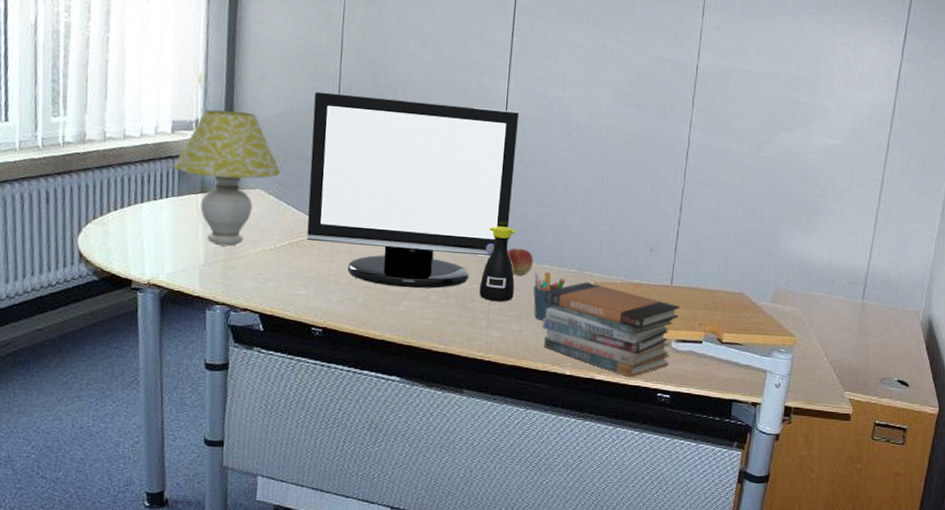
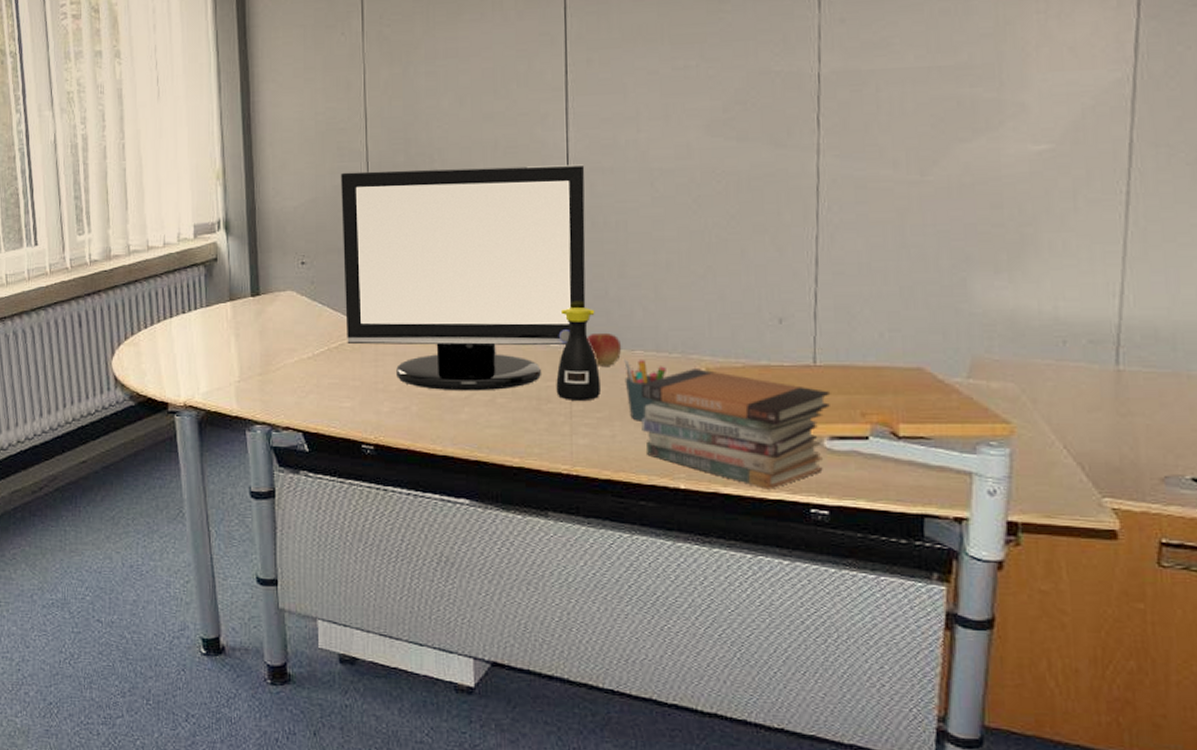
table lamp: present [173,109,281,247] -> none [199,205,312,358]

